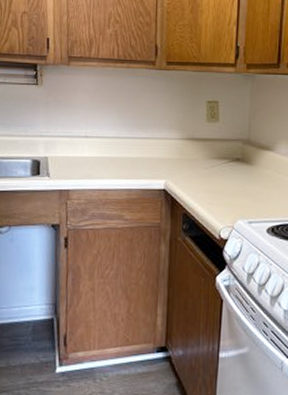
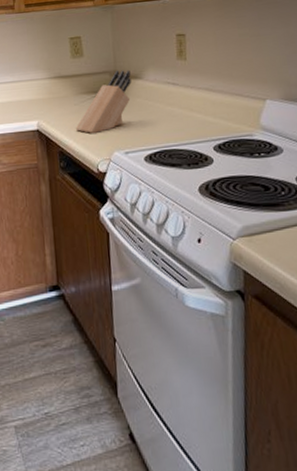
knife block: none [202,140,263,200] -> present [75,69,132,134]

